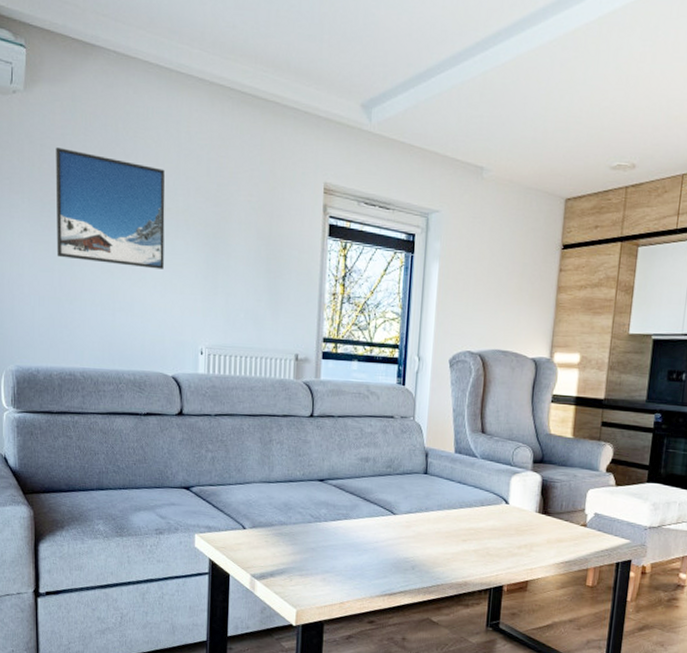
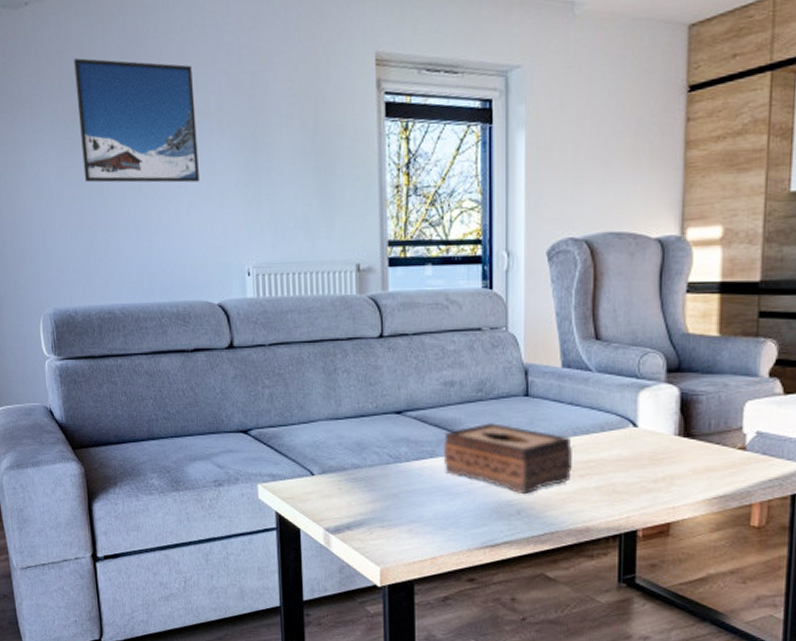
tissue box: none [355,493,458,554] -> present [443,423,572,495]

